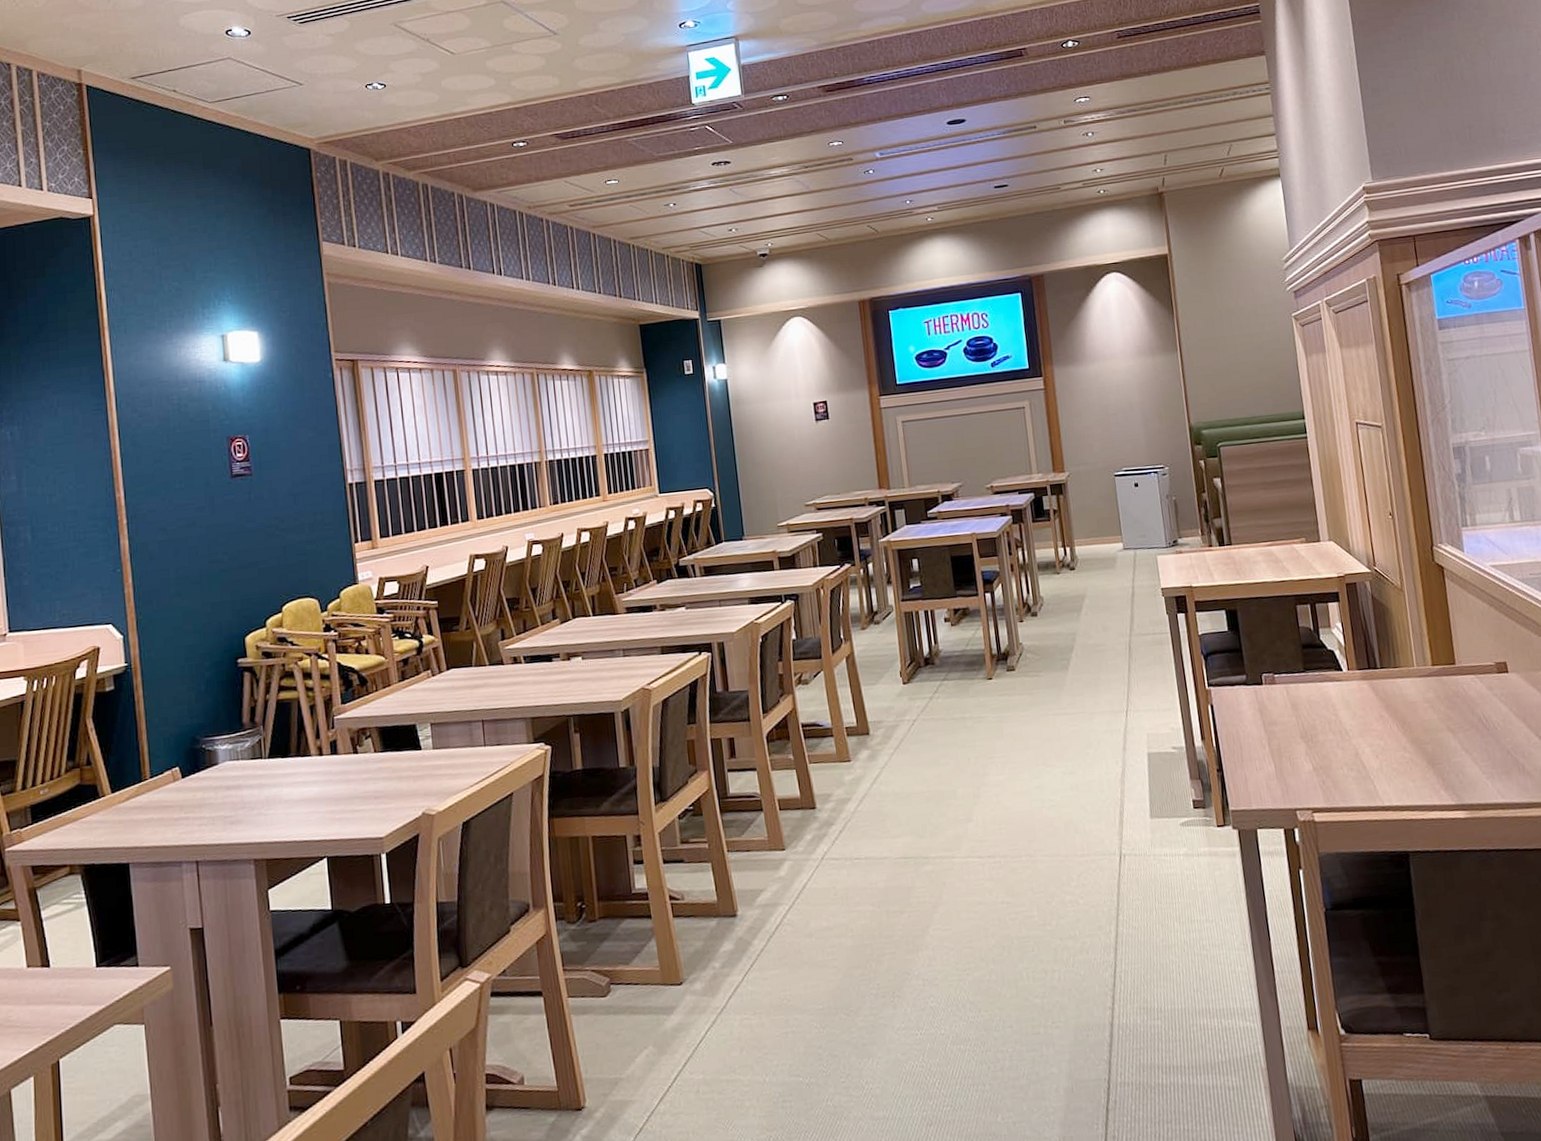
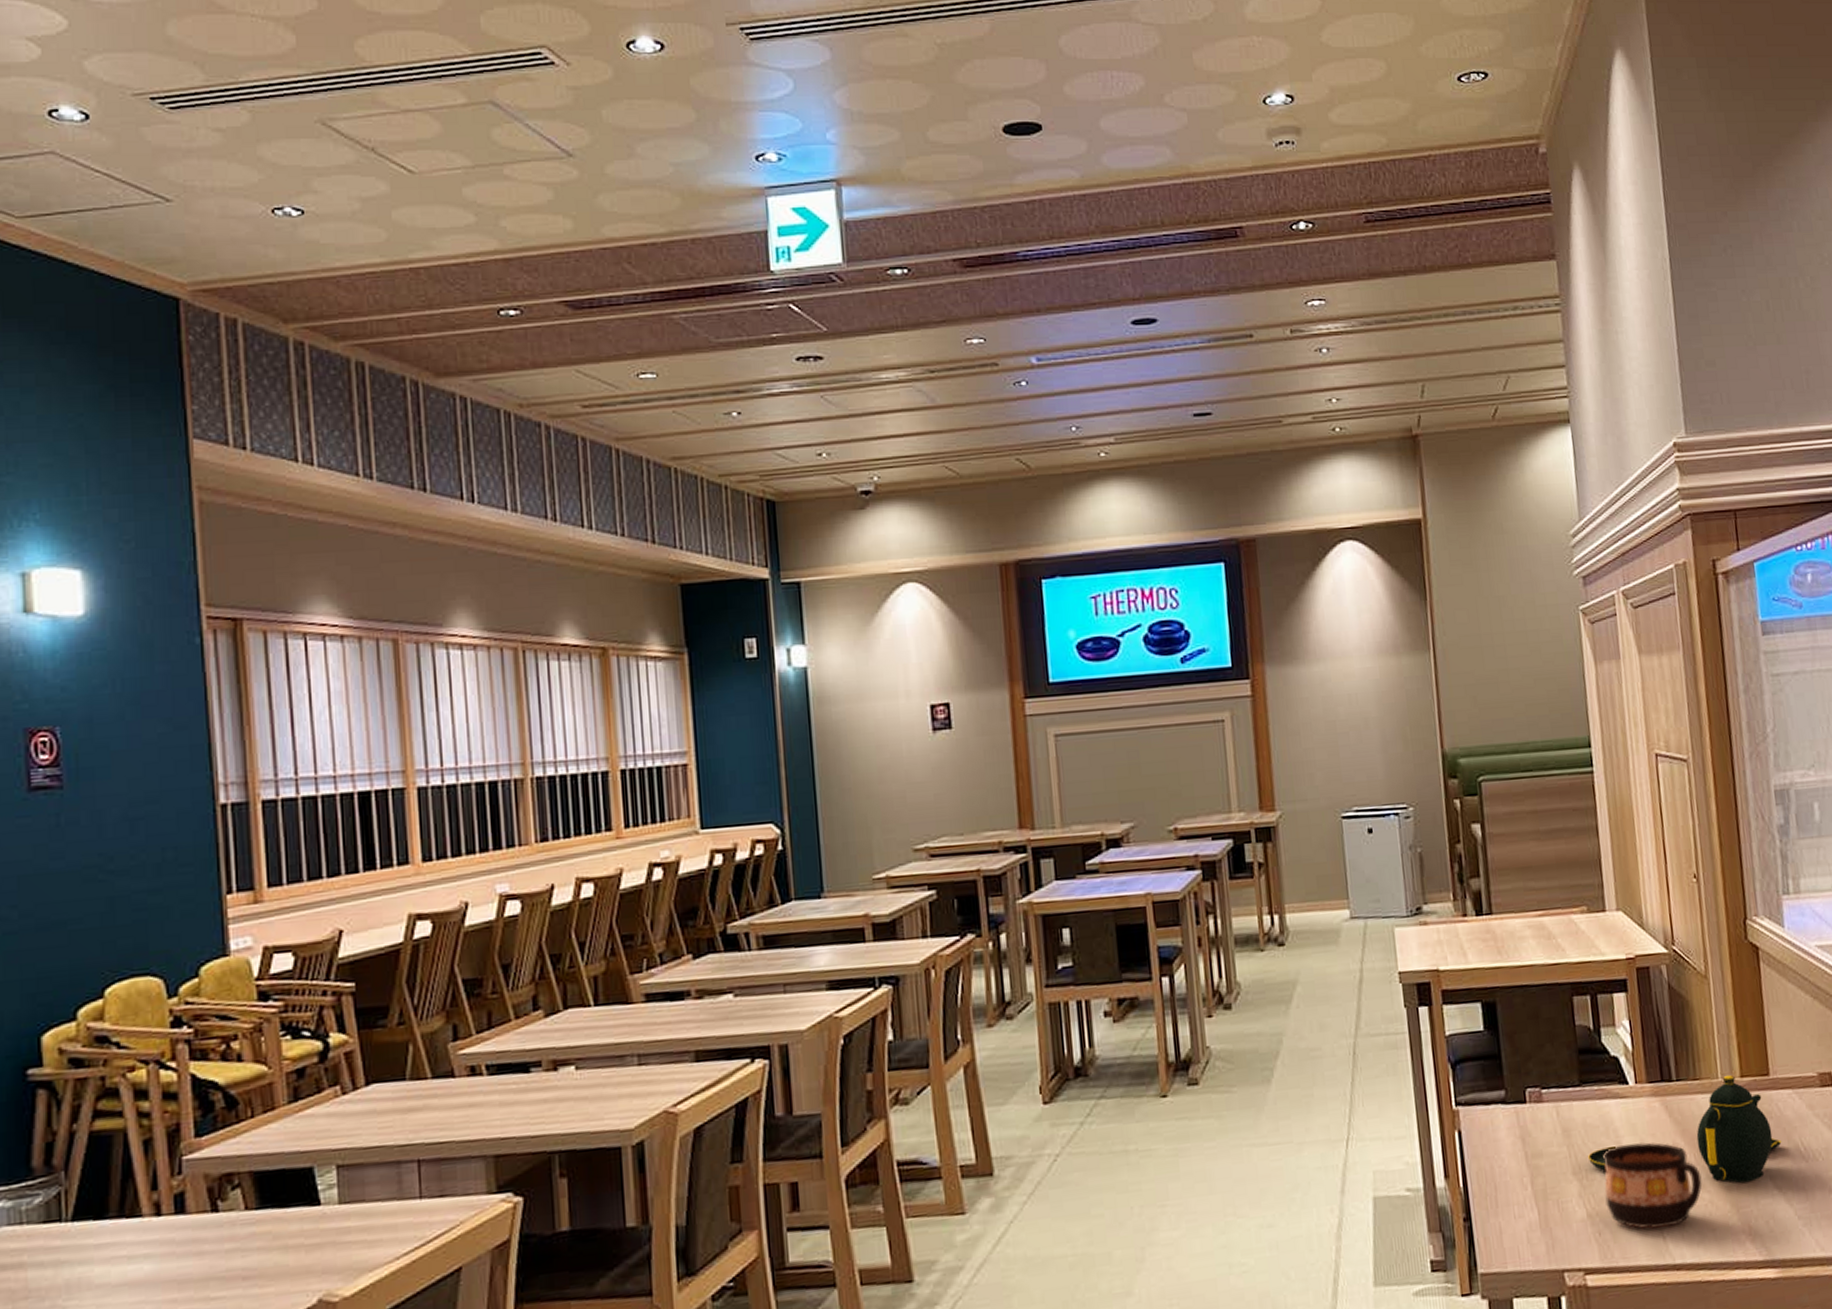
teapot: none [1312,664,1467,746] -> present [1588,1074,1782,1184]
cup: none [1324,714,1404,779] -> present [1603,1142,1702,1229]

